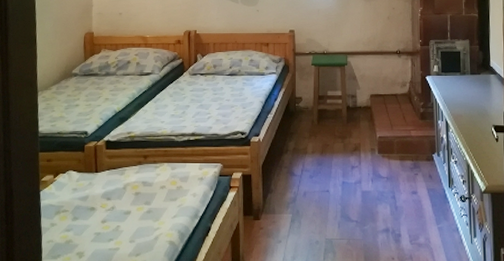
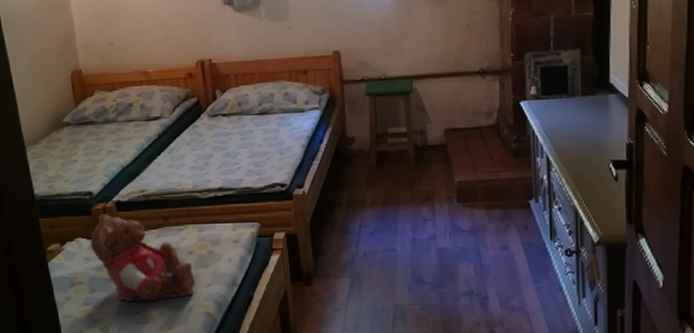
teddy bear: none [79,151,164,230] -> present [90,214,195,302]

